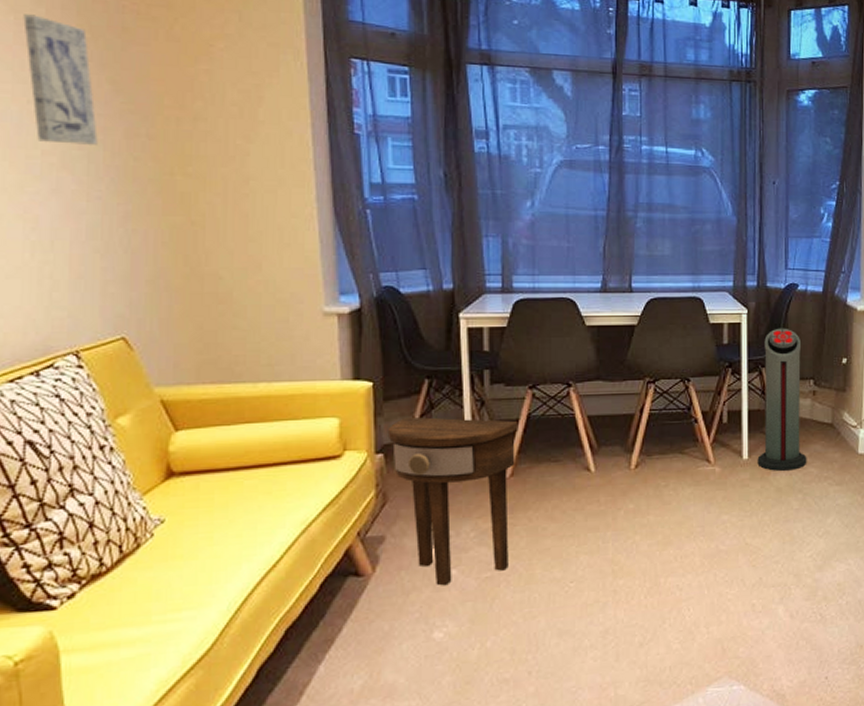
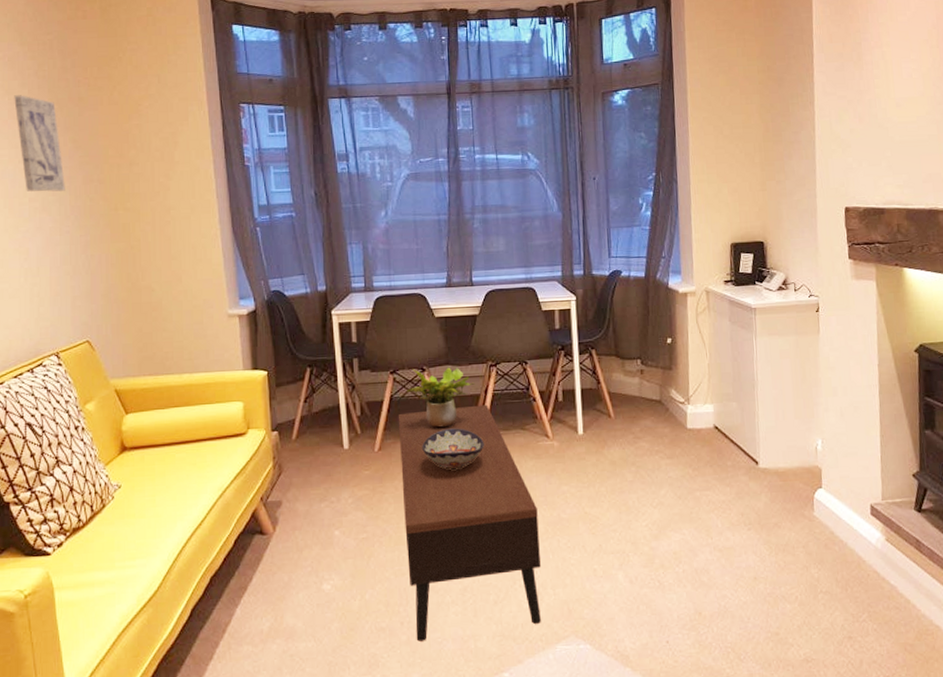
side table: present [387,416,518,586] -> none [280,399,383,545]
coffee table: none [536,425,694,693] -> present [398,404,541,642]
potted plant: none [548,383,629,450] -> present [407,367,475,427]
decorative bowl: none [563,451,637,498] -> present [422,428,484,470]
air purifier: present [757,328,807,471] -> none [592,312,639,445]

